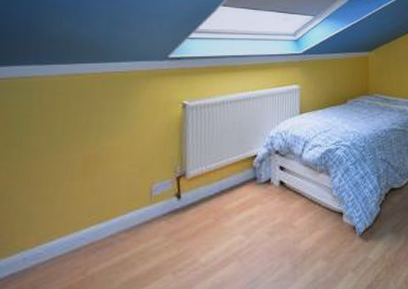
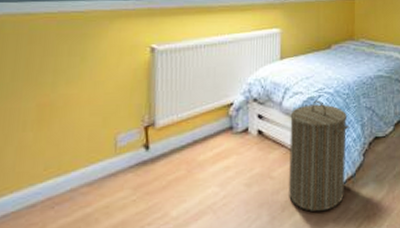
laundry hamper: none [310,152,366,262] -> present [289,100,349,212]

